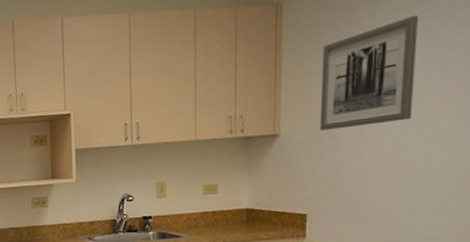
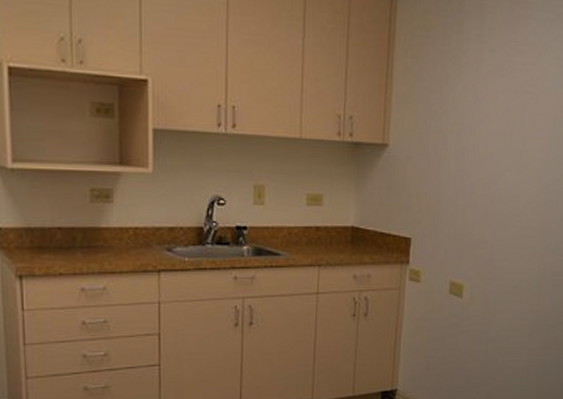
wall art: present [320,15,418,131] -> none [427,38,518,147]

